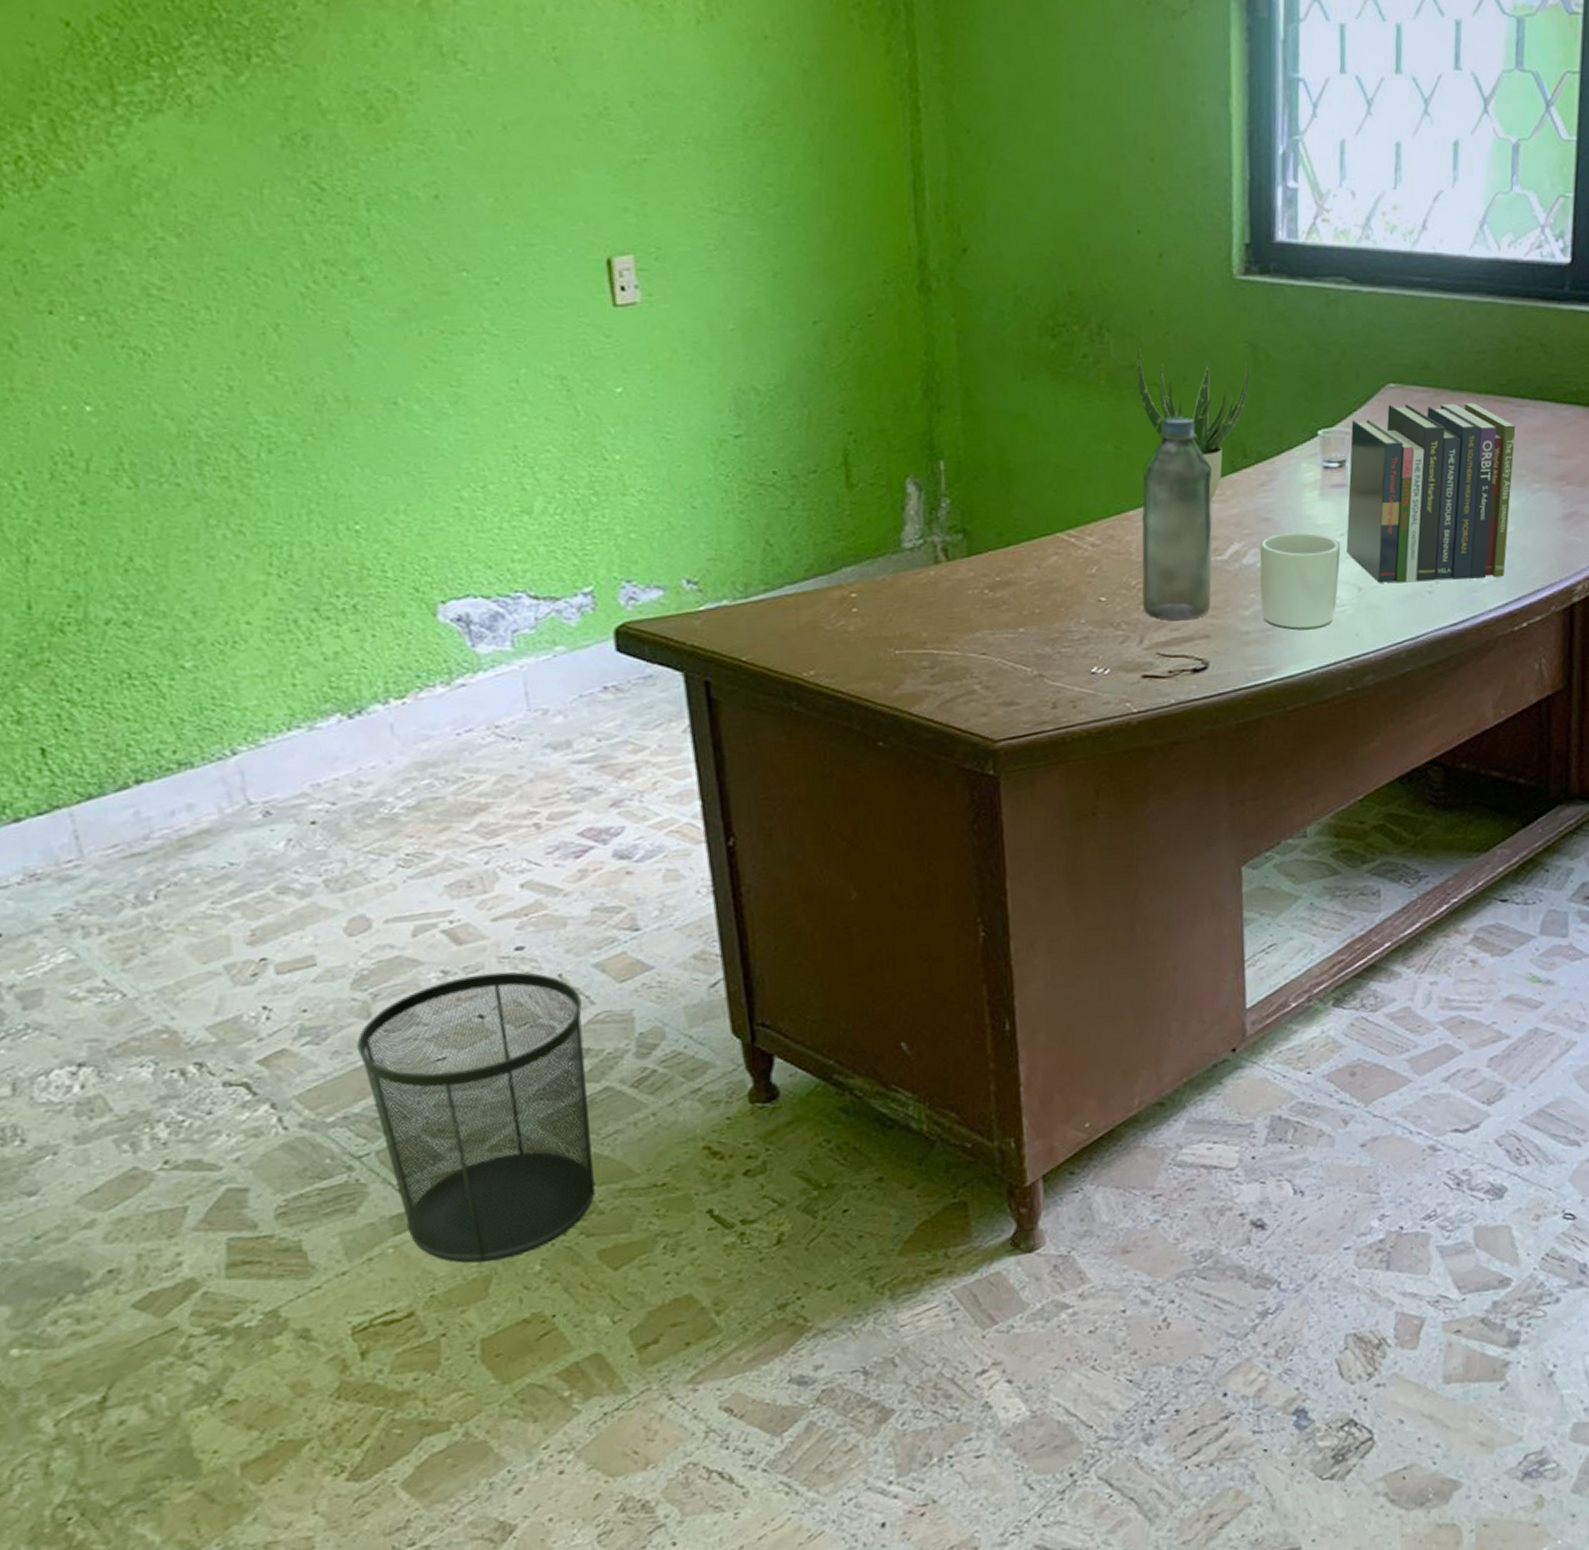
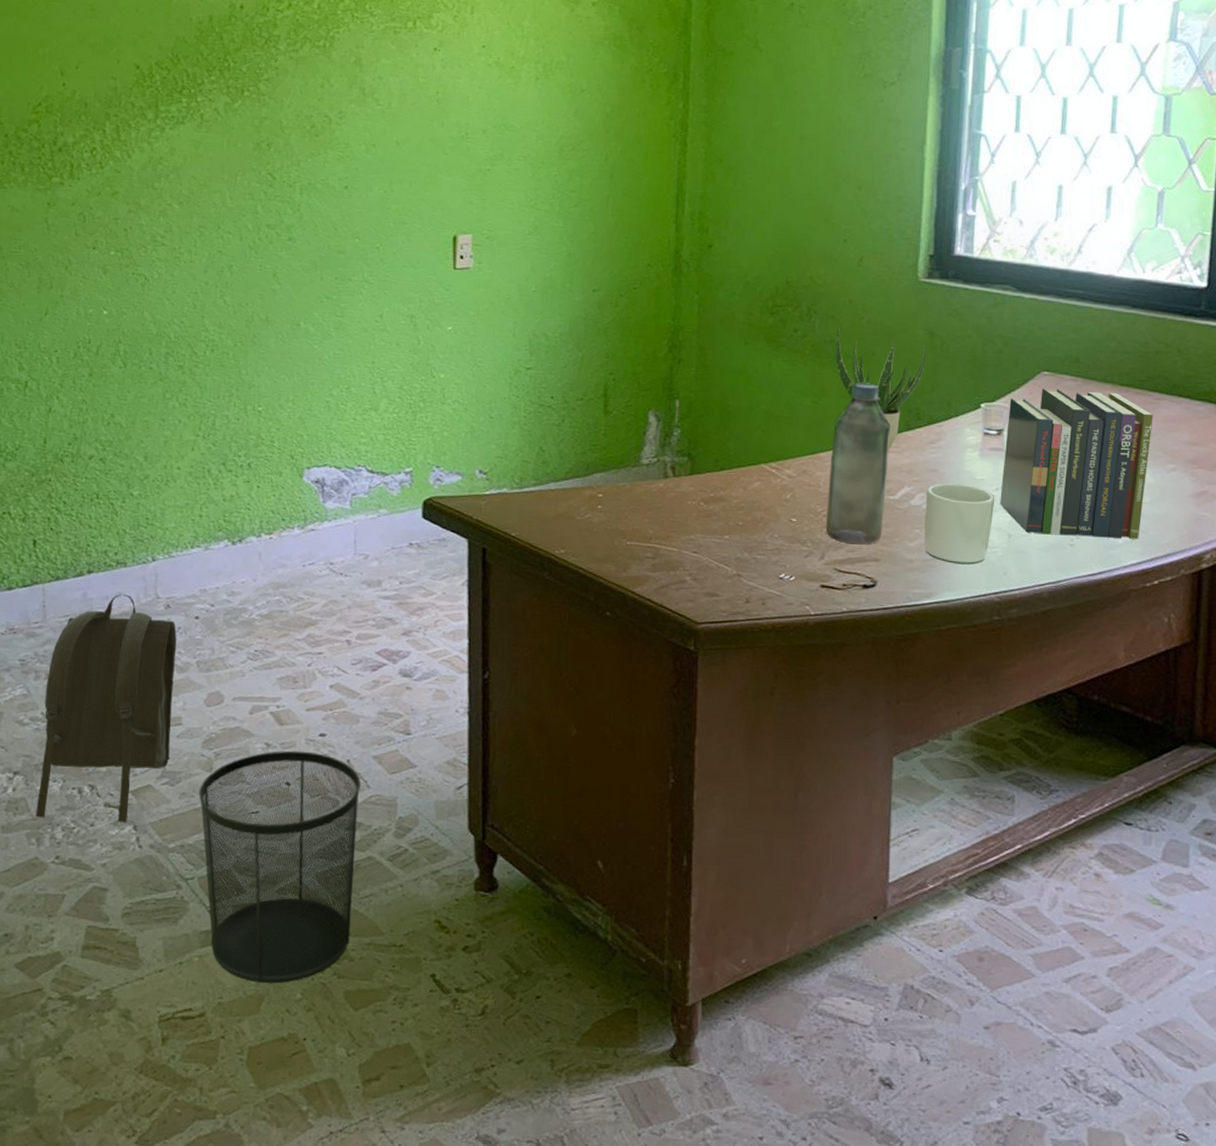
backpack: none [101,805,307,1117] -> present [35,594,177,822]

